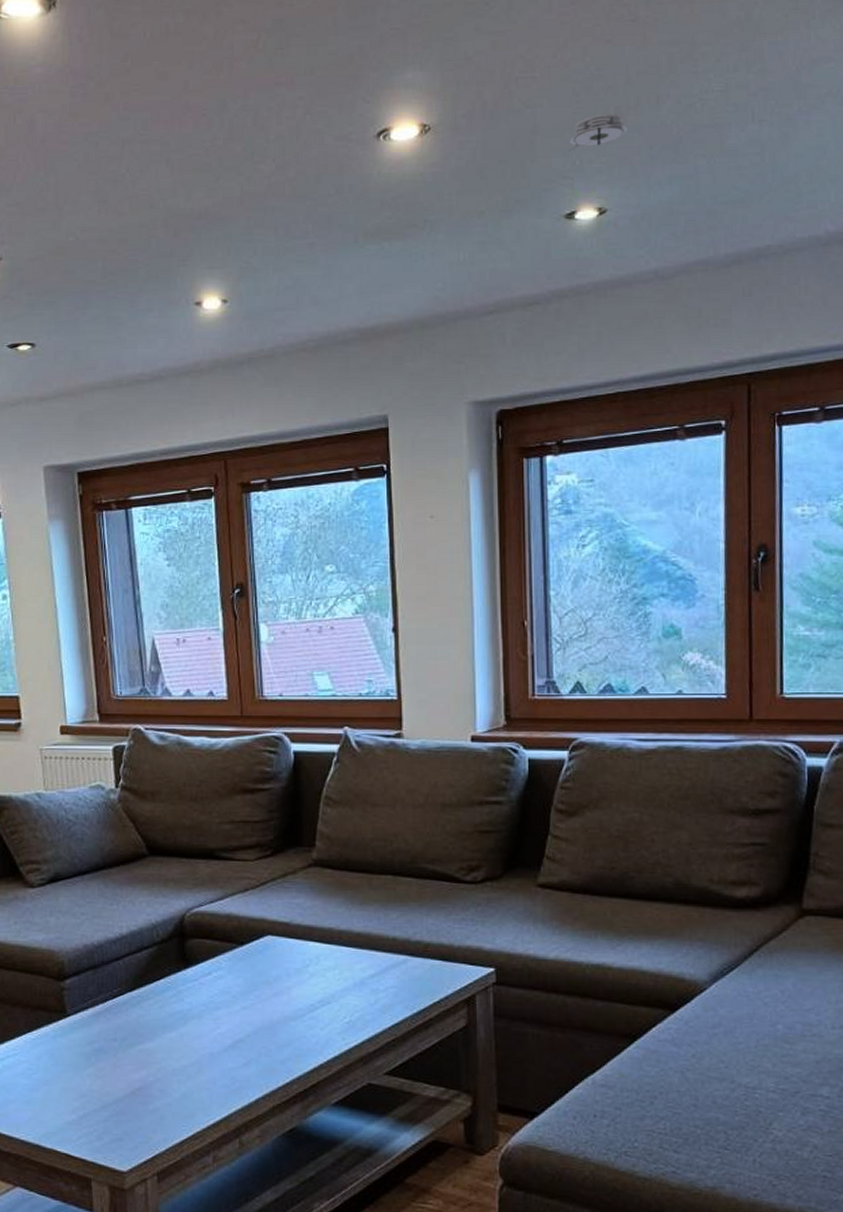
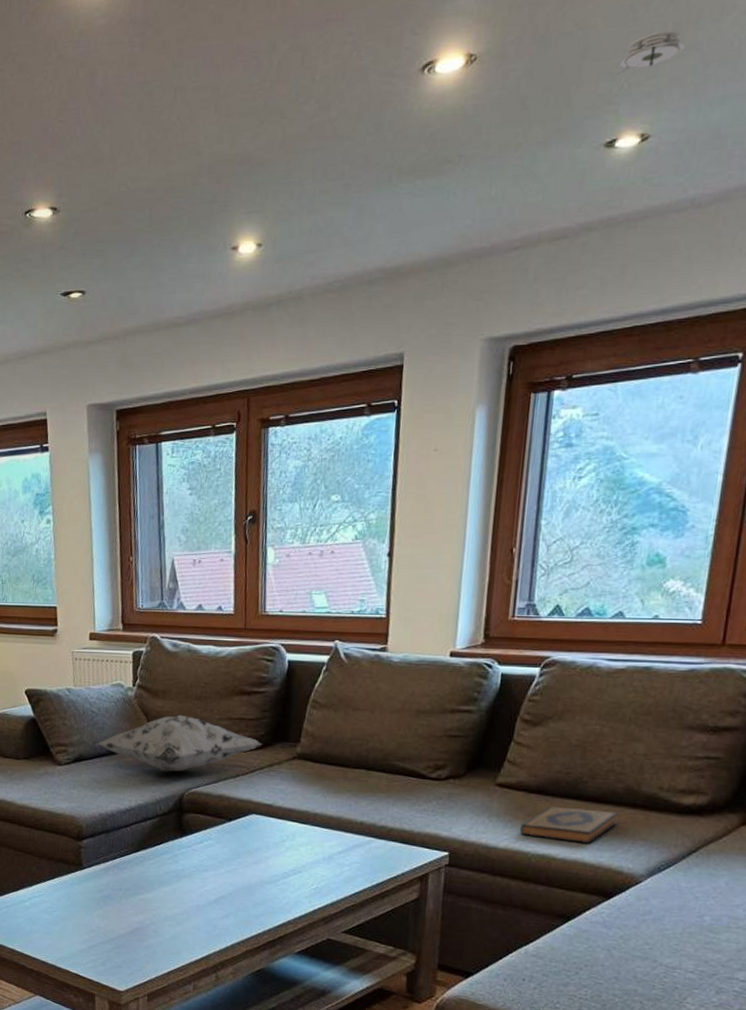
decorative pillow: none [75,819,272,889] -> present [96,715,262,772]
hardback book: none [569,906,671,948] -> present [519,806,618,844]

